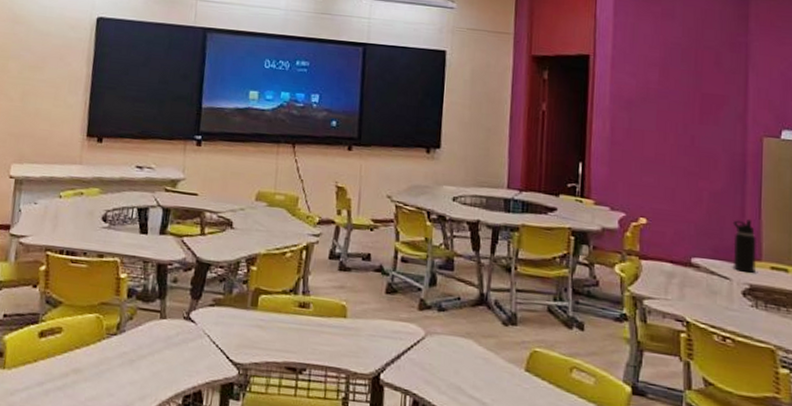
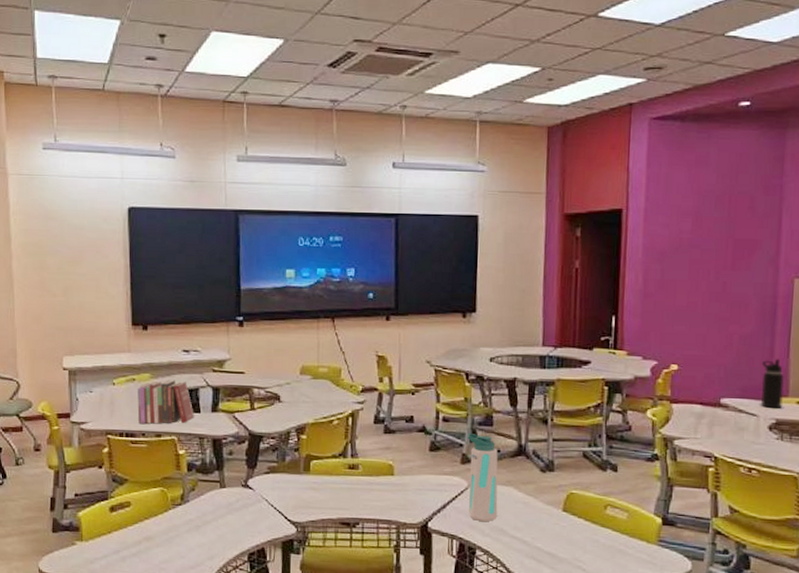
books: none [81,196,141,245] -> present [137,380,194,424]
water bottle: none [425,276,458,378] -> present [467,432,498,522]

